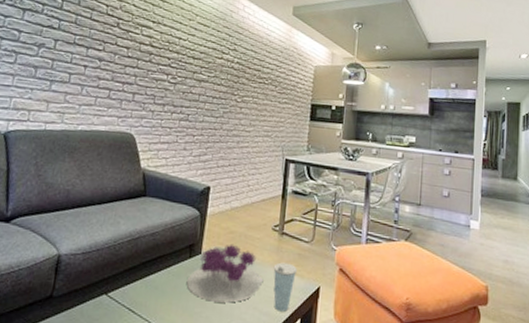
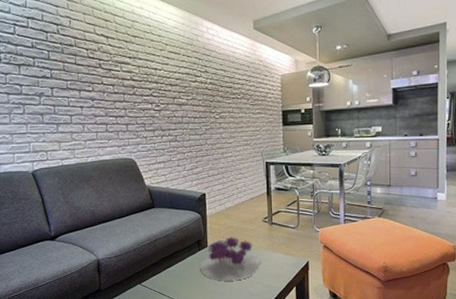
cup: present [273,262,297,312] -> none [268,246,288,283]

